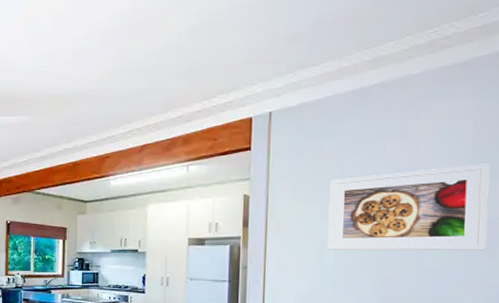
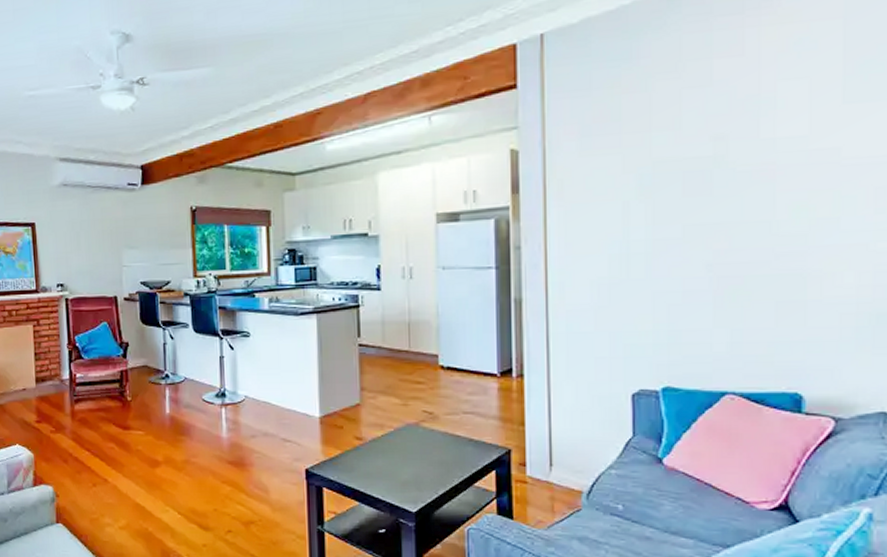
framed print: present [327,163,490,251] -> none [633,79,872,217]

